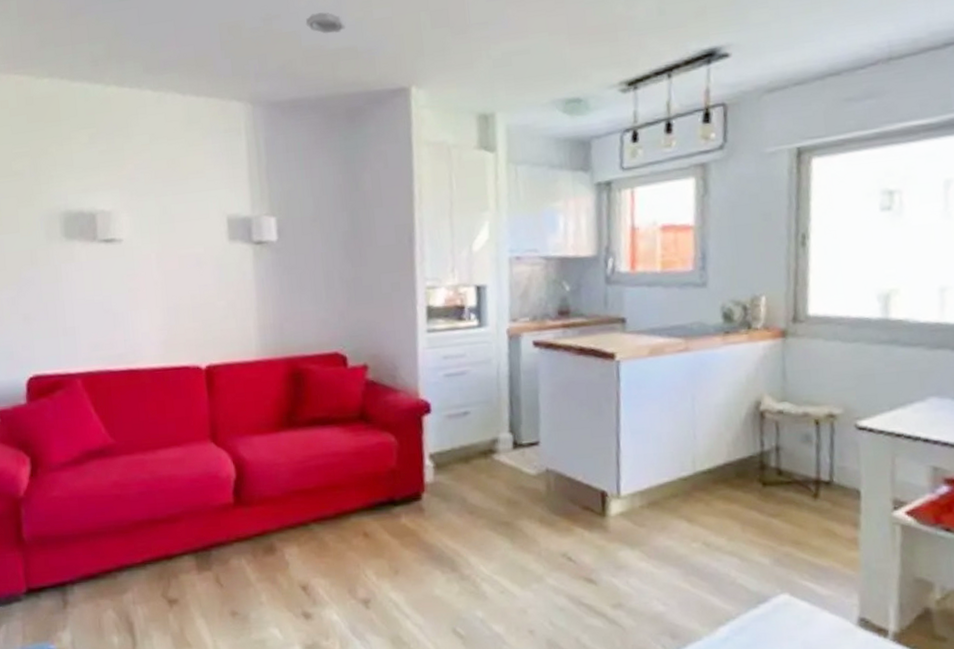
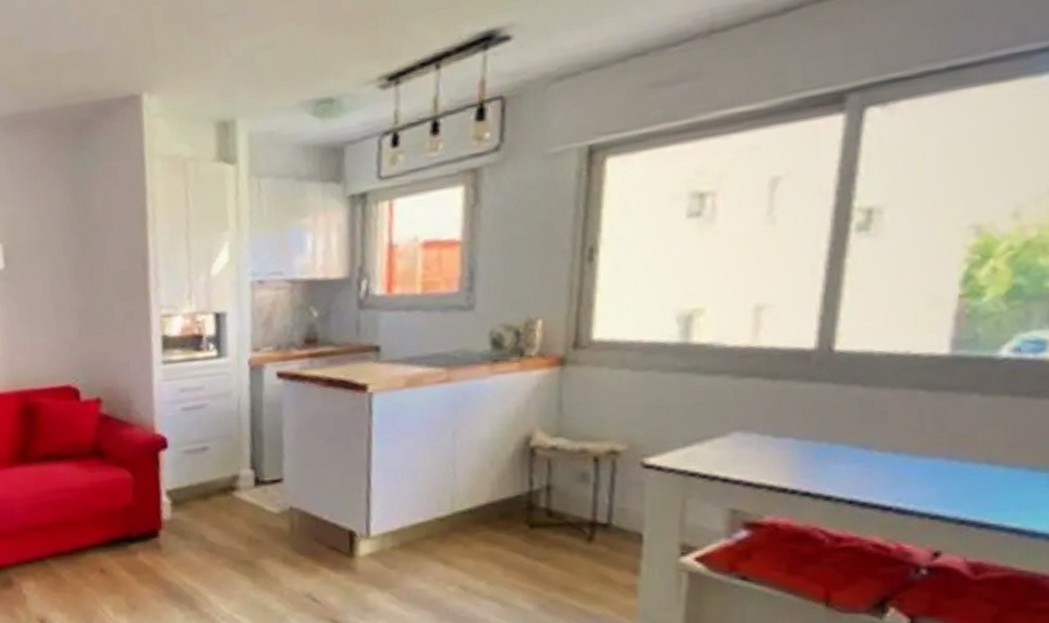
smoke detector: present [305,12,346,34] -> none [26,12,71,38]

